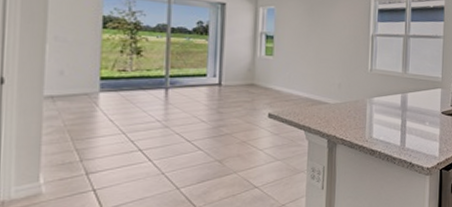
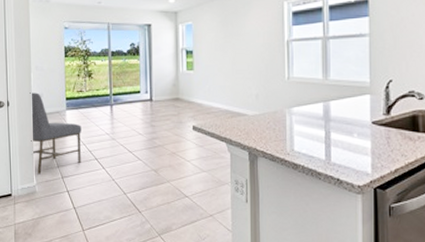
chair: none [37,68,121,172] -> present [30,92,82,175]

